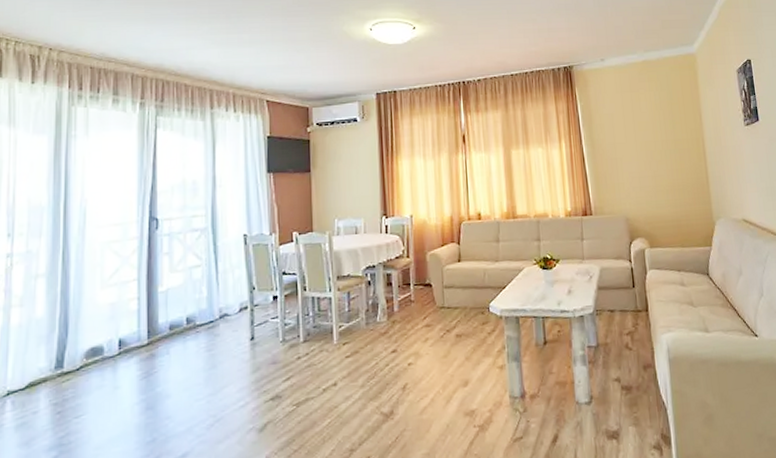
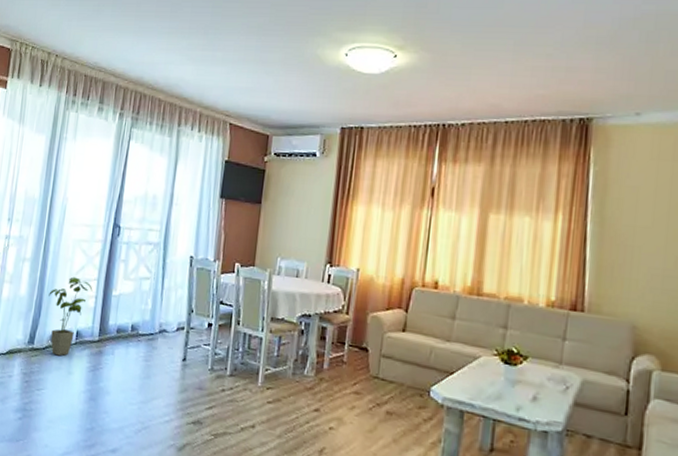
house plant: none [76,282,133,373] -> present [49,276,93,356]

